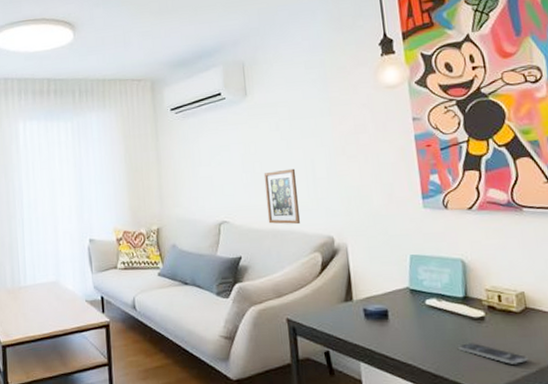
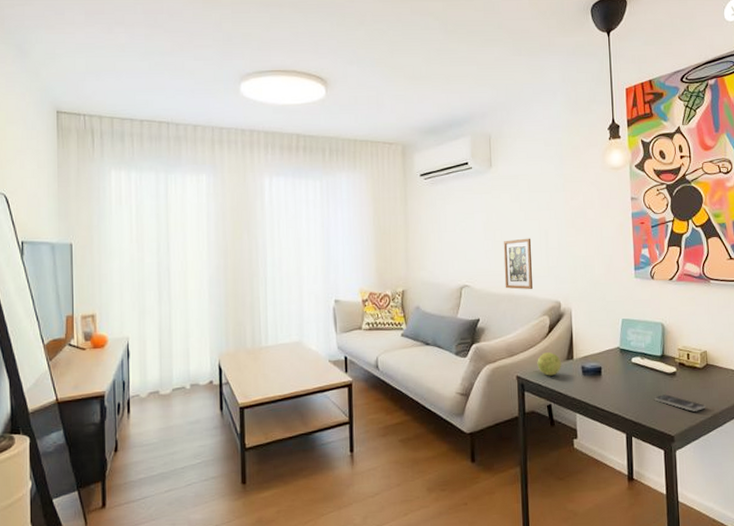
decorative ball: none [309,293,339,319] -> present [537,352,561,376]

